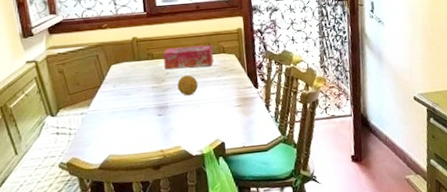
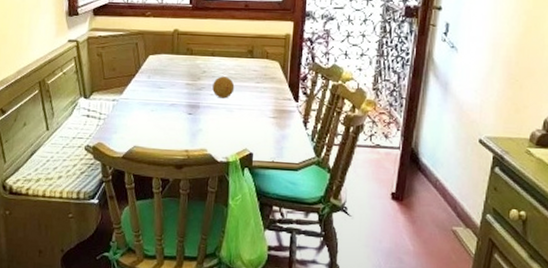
tissue box: present [162,45,214,70] -> none [202,46,256,70]

